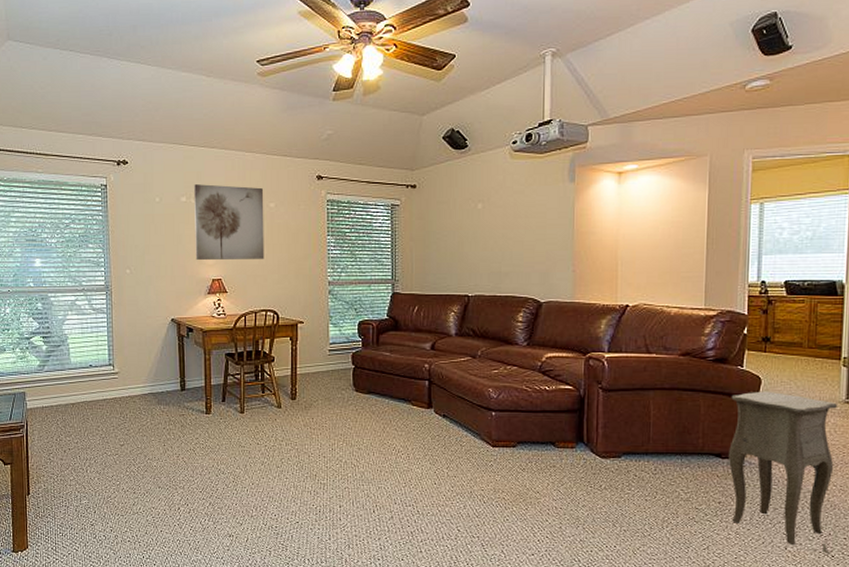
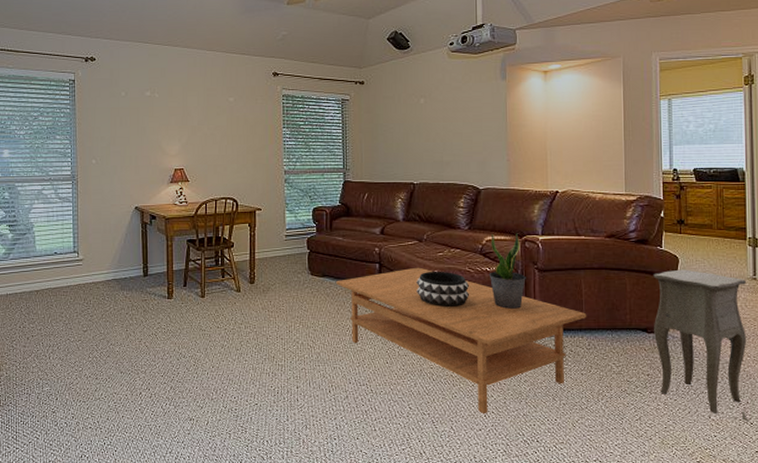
wall art: present [194,184,265,260] -> none [158,80,224,150]
coffee table: none [382,385,655,539] -> present [336,267,587,415]
decorative bowl: none [469,389,525,428] -> present [416,271,469,308]
potted plant: none [547,350,589,430] -> present [489,233,526,309]

